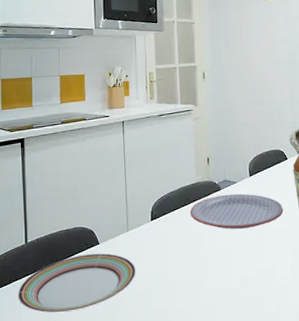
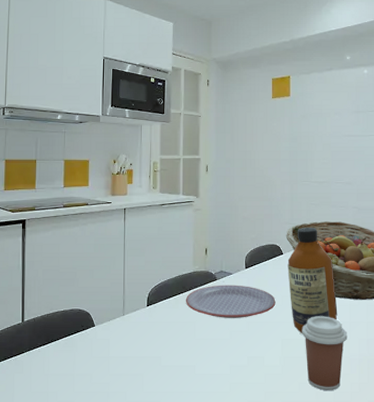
plate: present [17,253,136,313] -> none [11,336,129,390]

